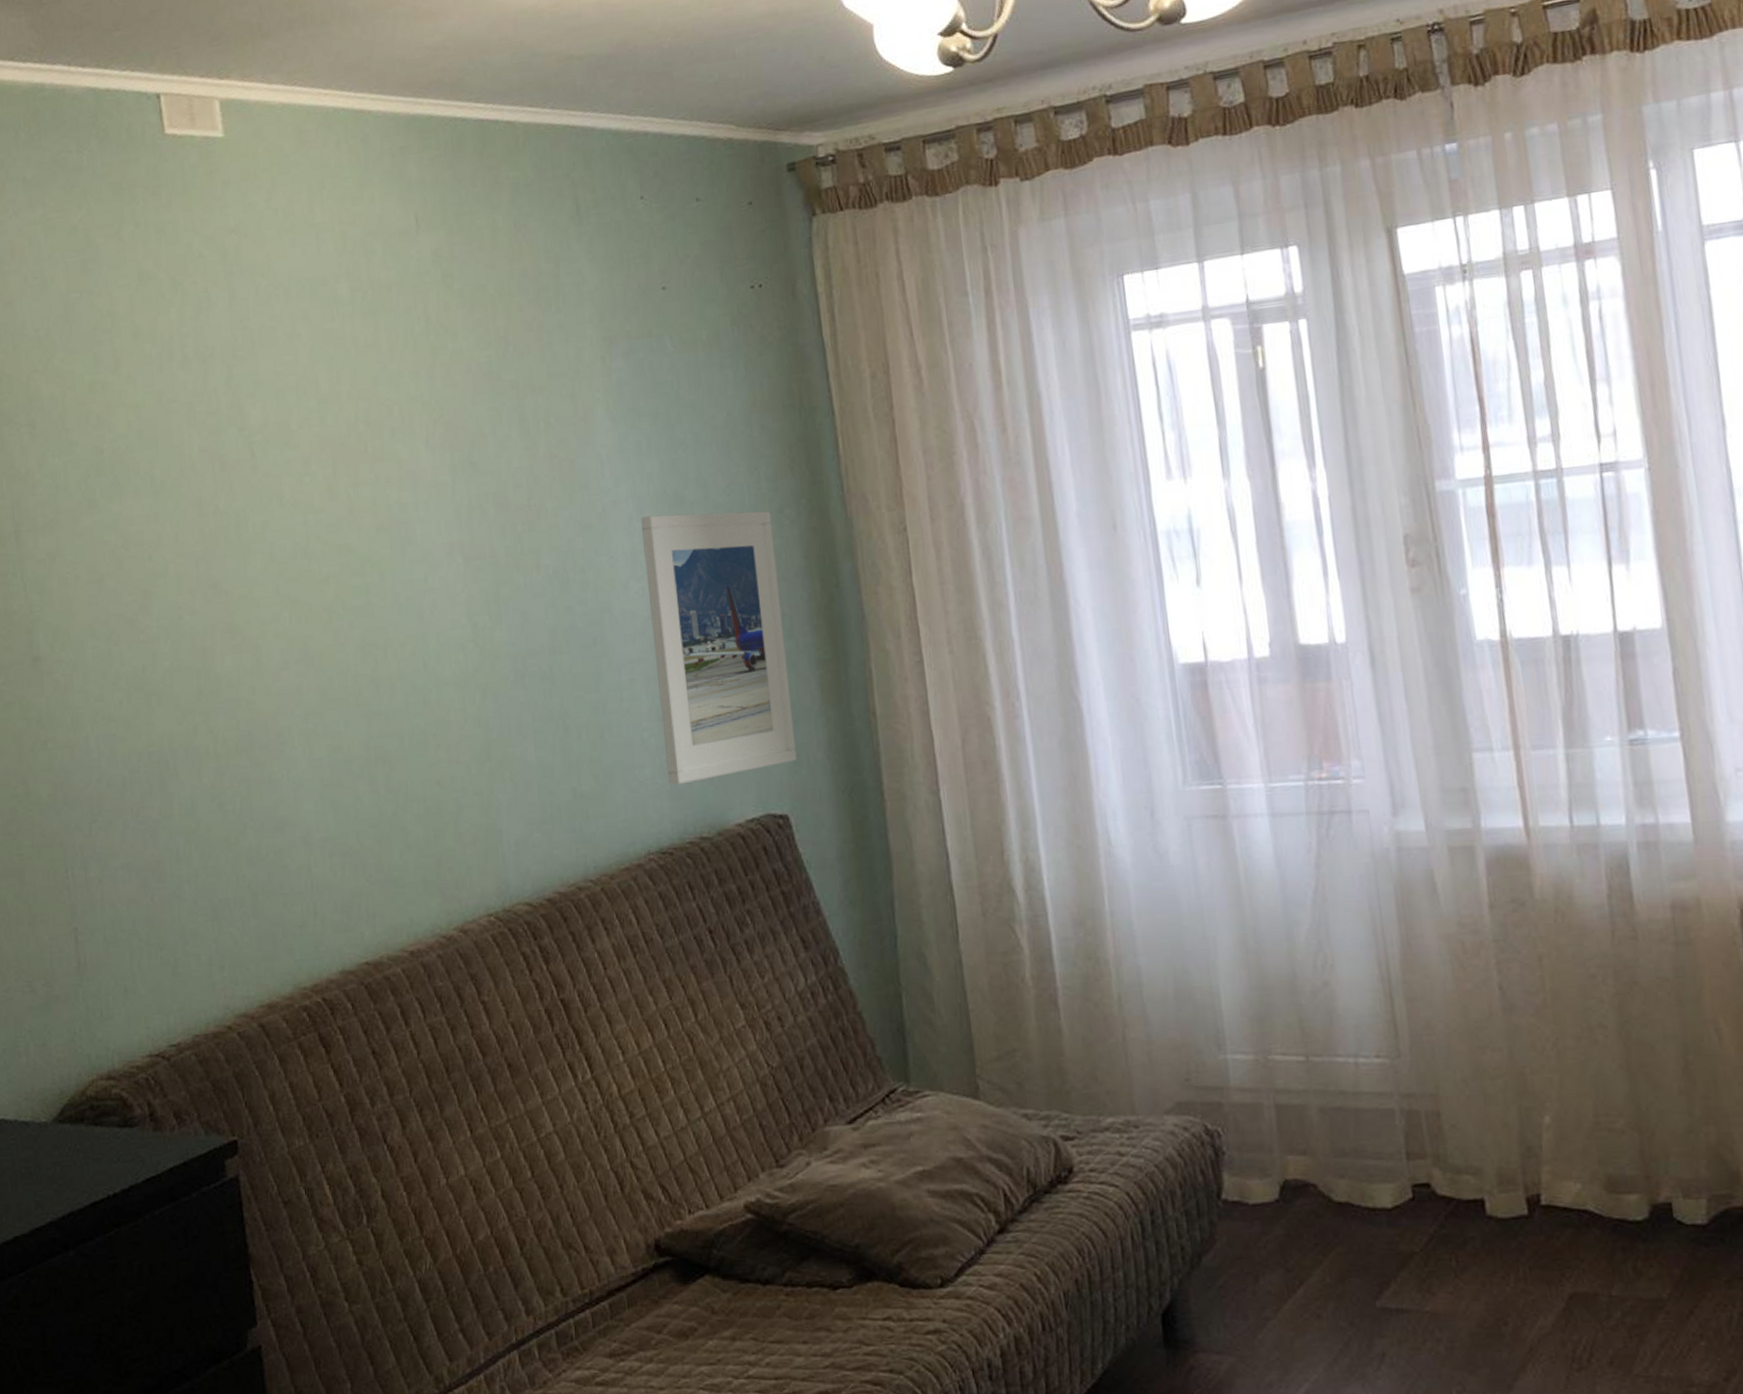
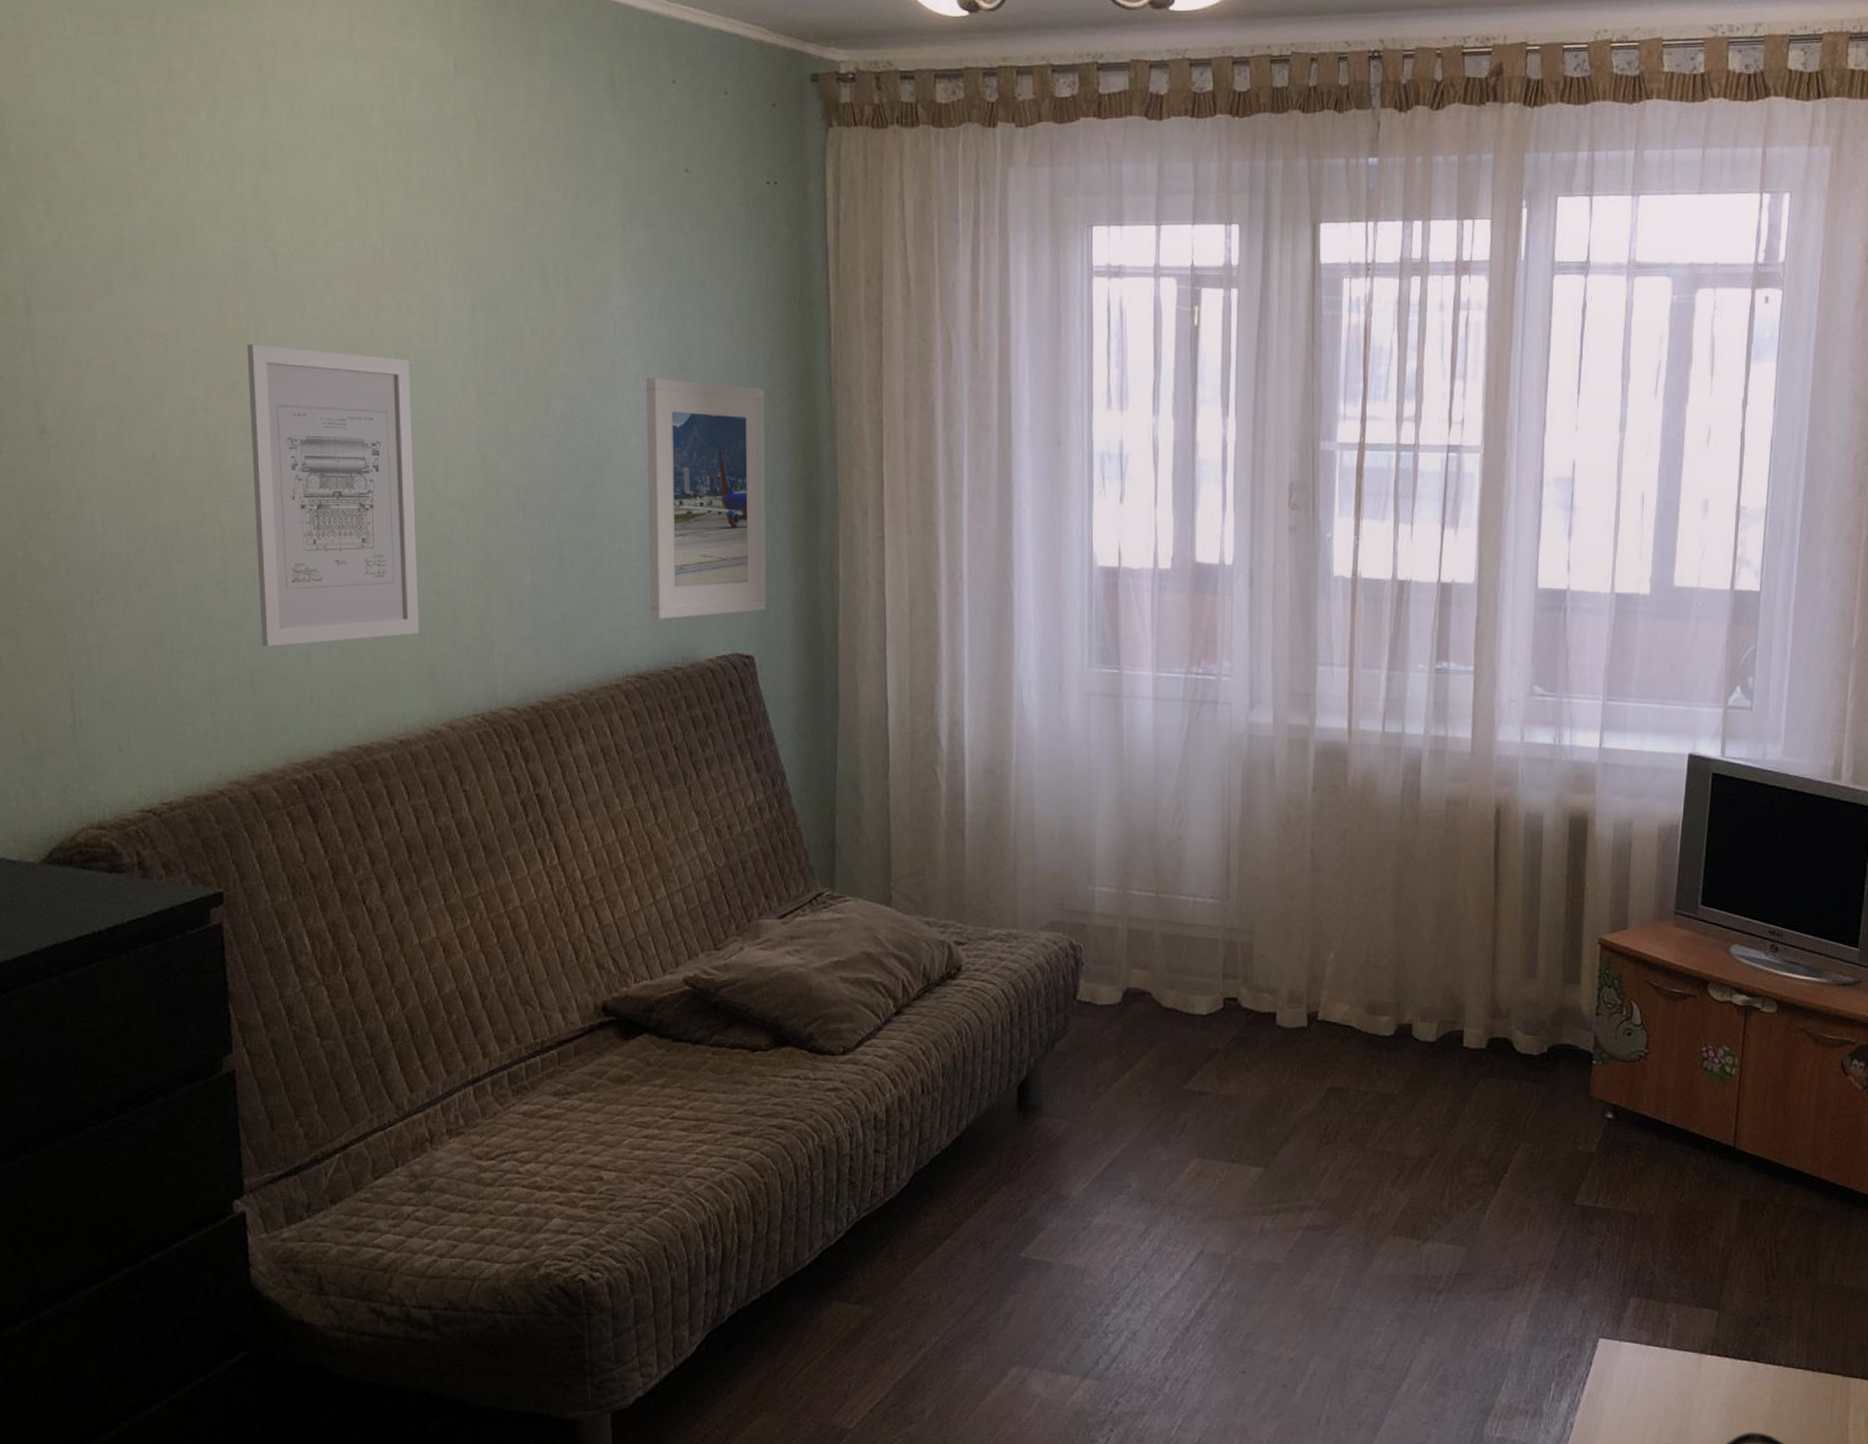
wall art: none [228,533,423,861] -> present [247,344,420,647]

